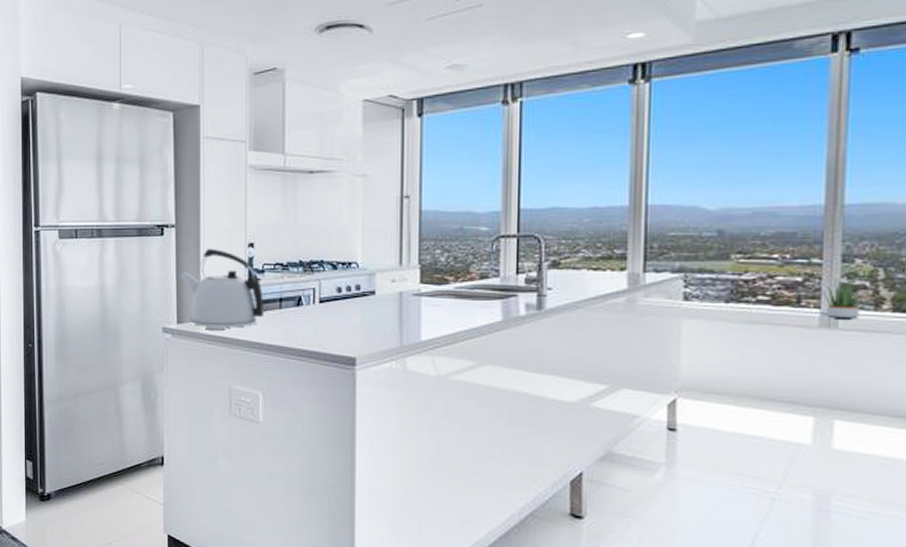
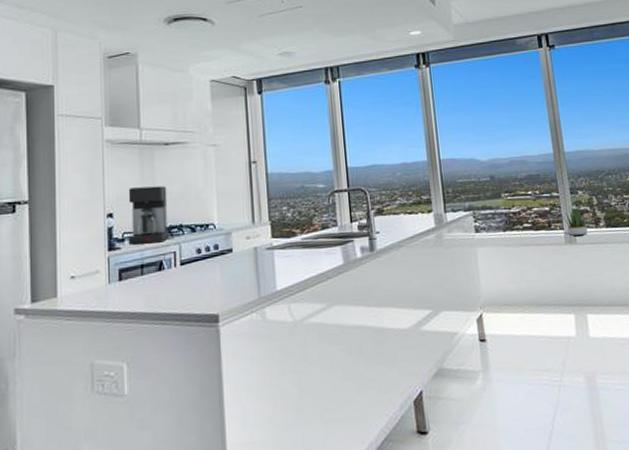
kettle: present [179,248,265,330] -> none [33,221,126,306]
coffee maker: none [268,217,309,277] -> present [128,186,169,245]

